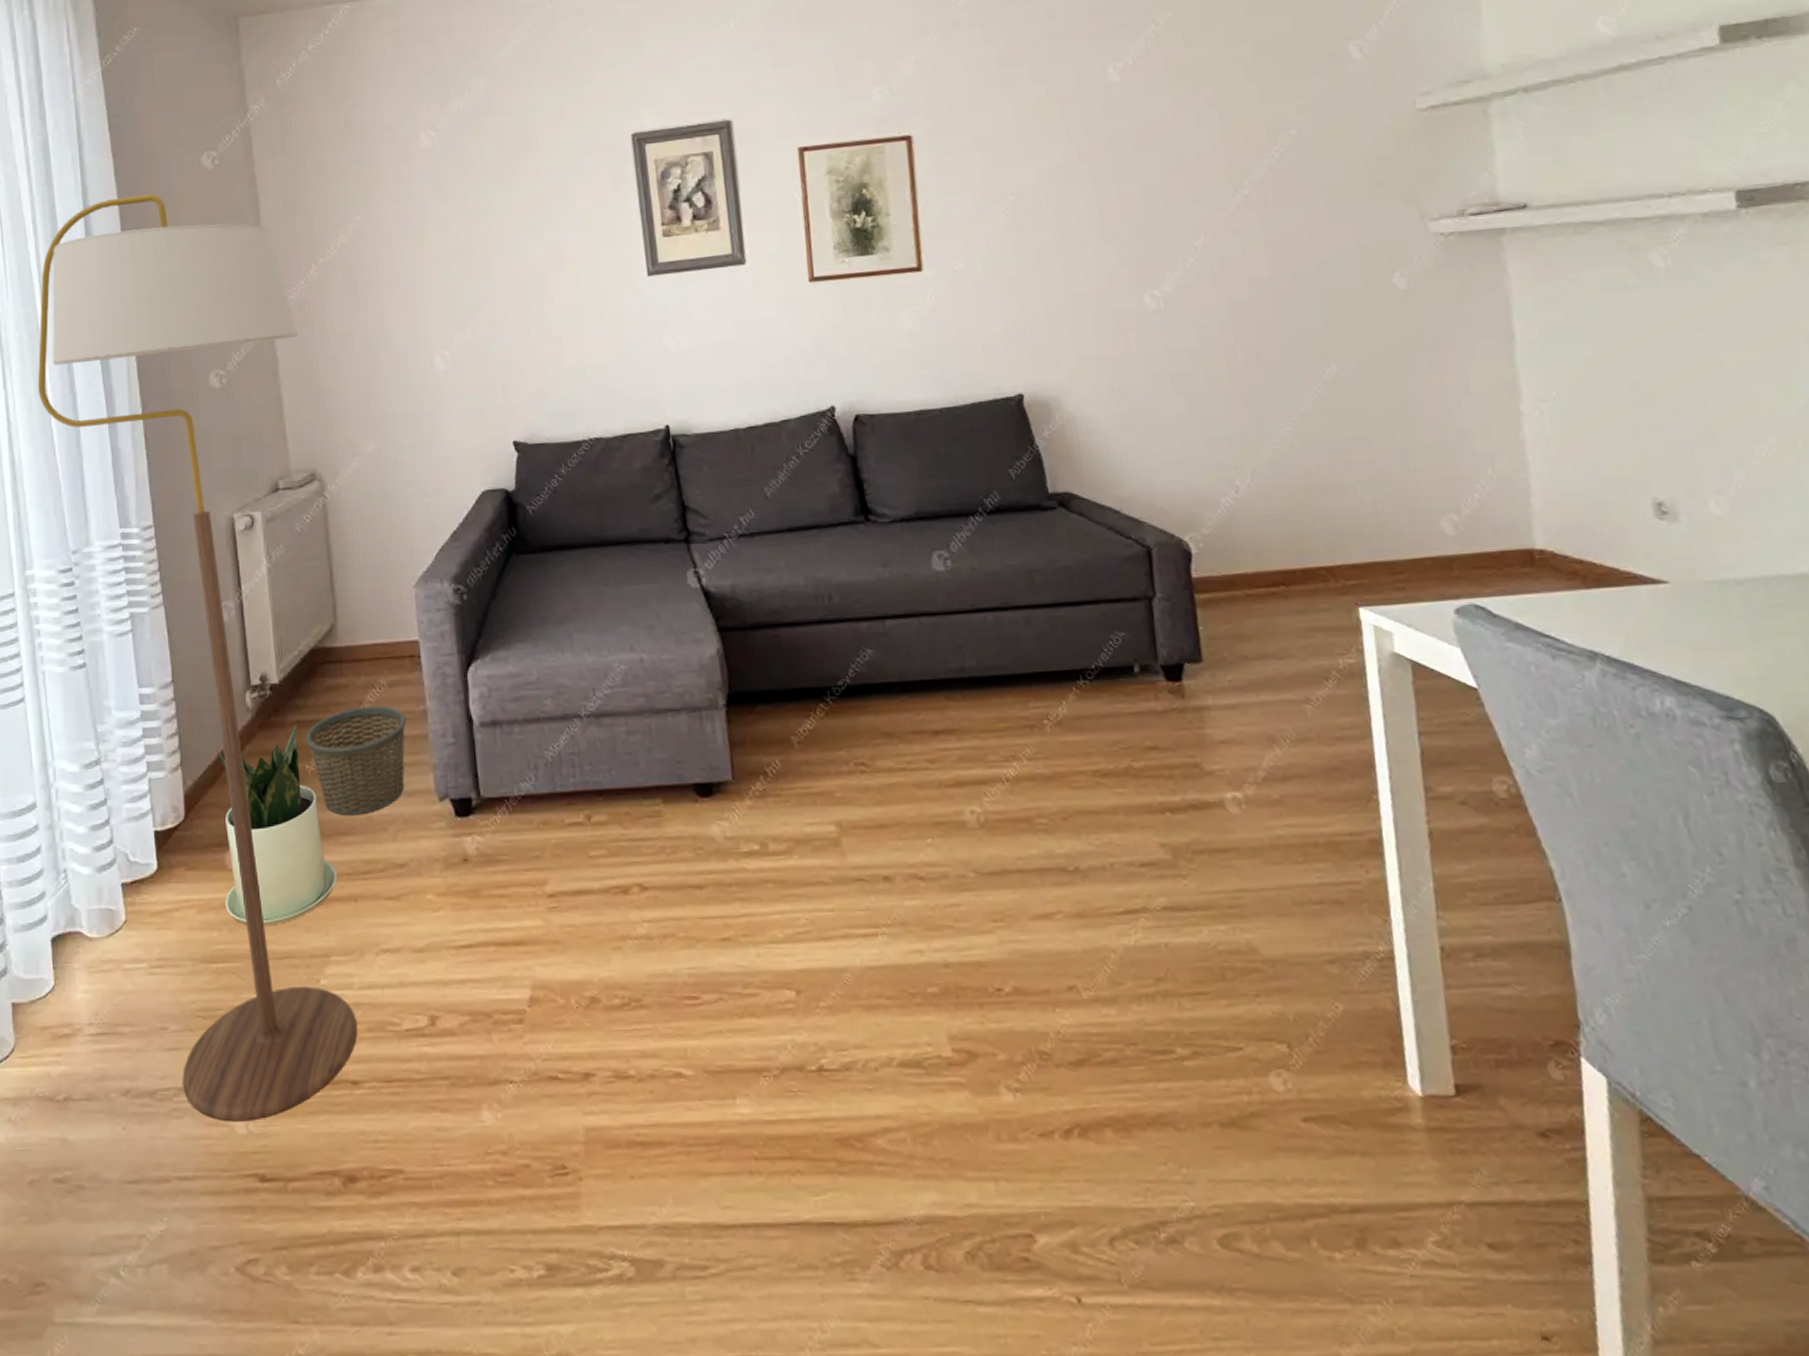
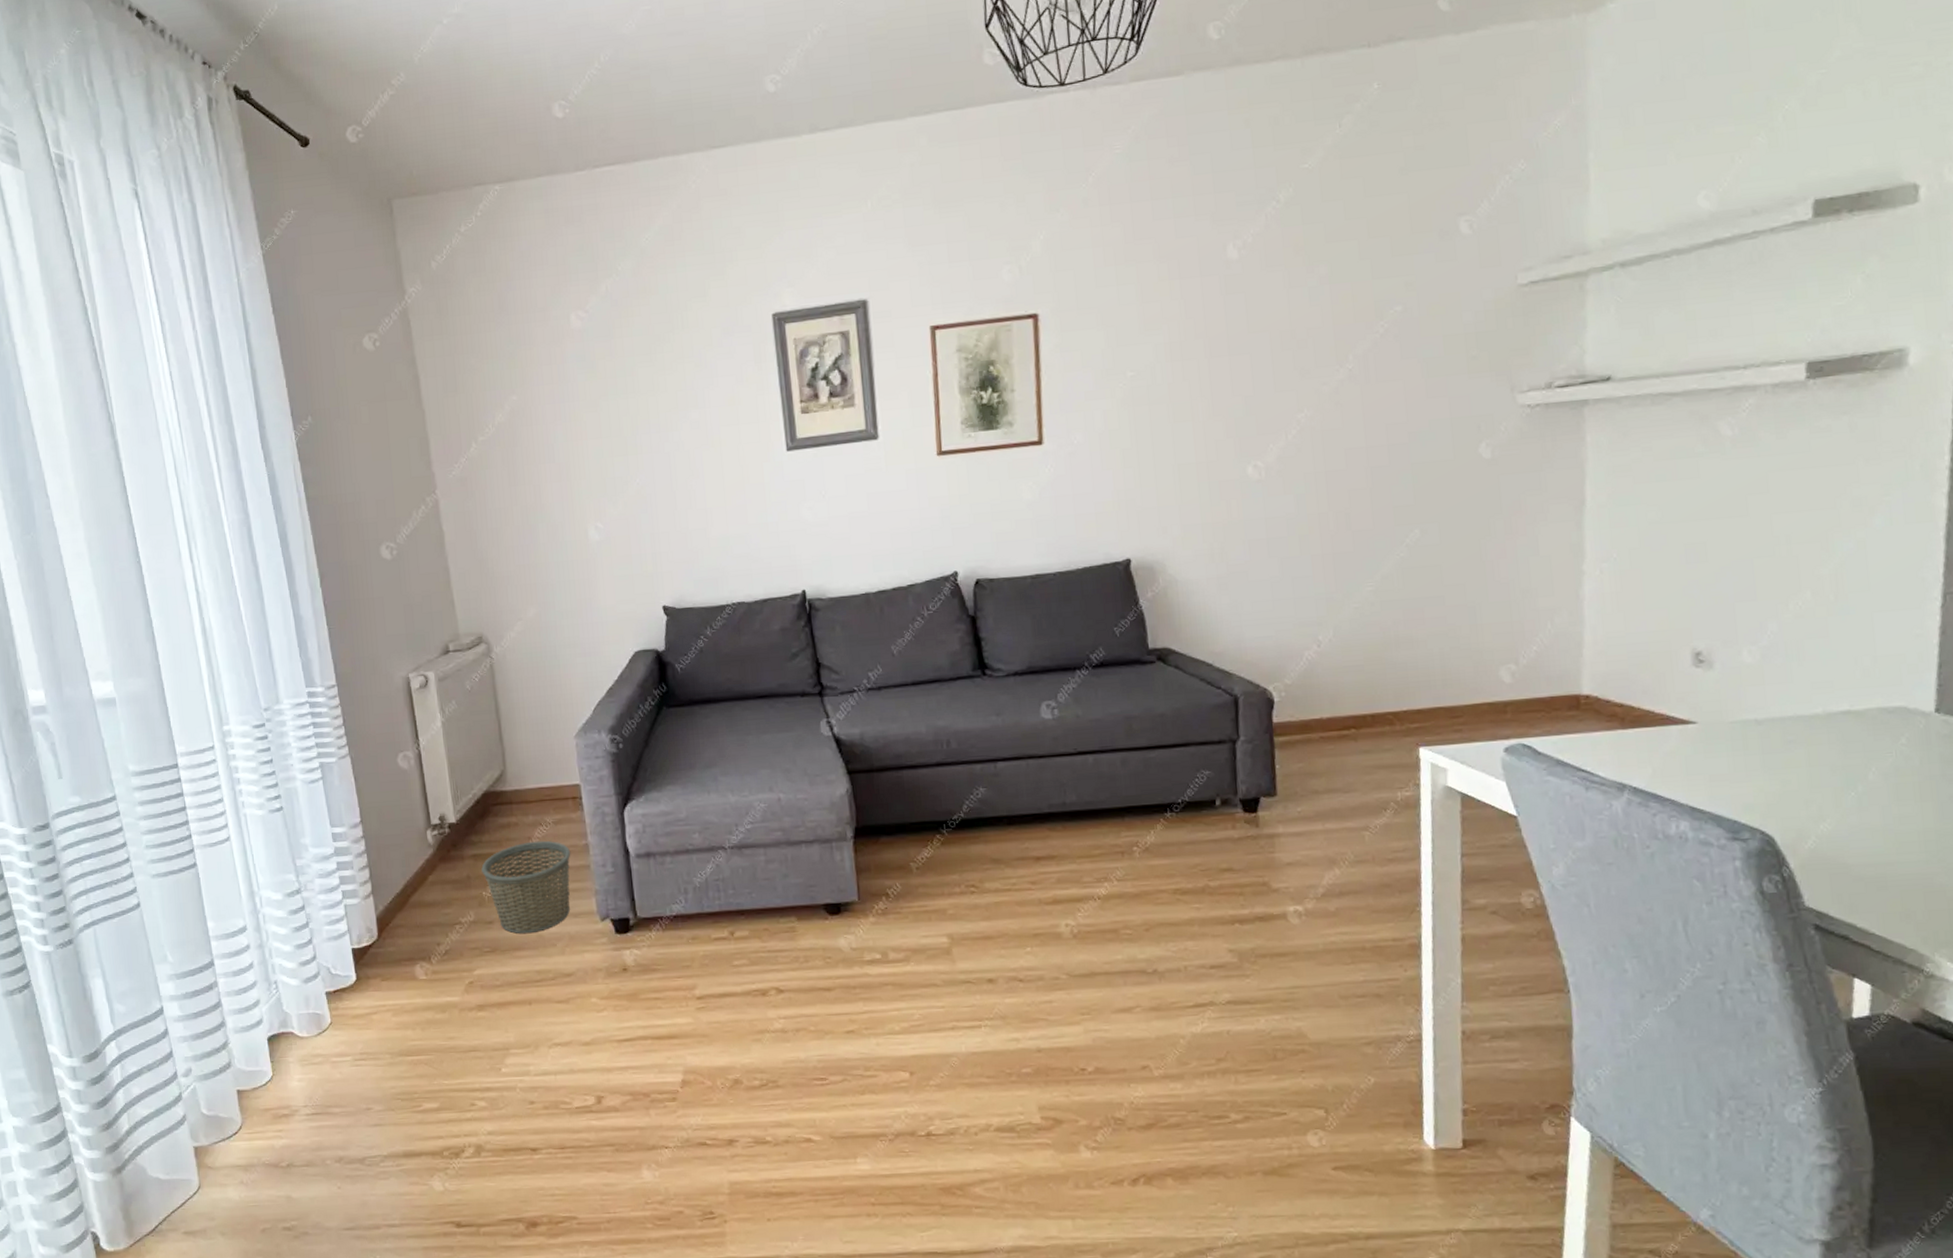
floor lamp: present [37,194,358,1122] -> none [218,376,535,1181]
planter: present [216,723,338,927] -> none [403,857,514,1026]

